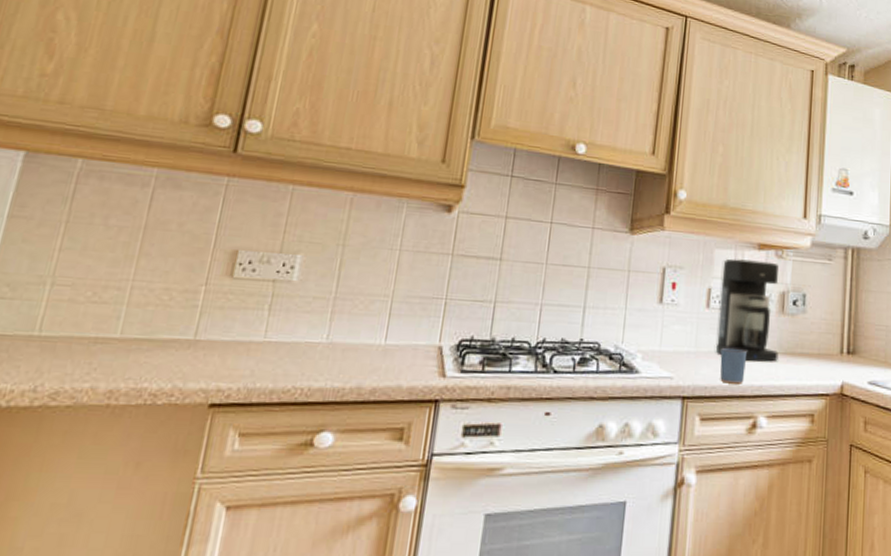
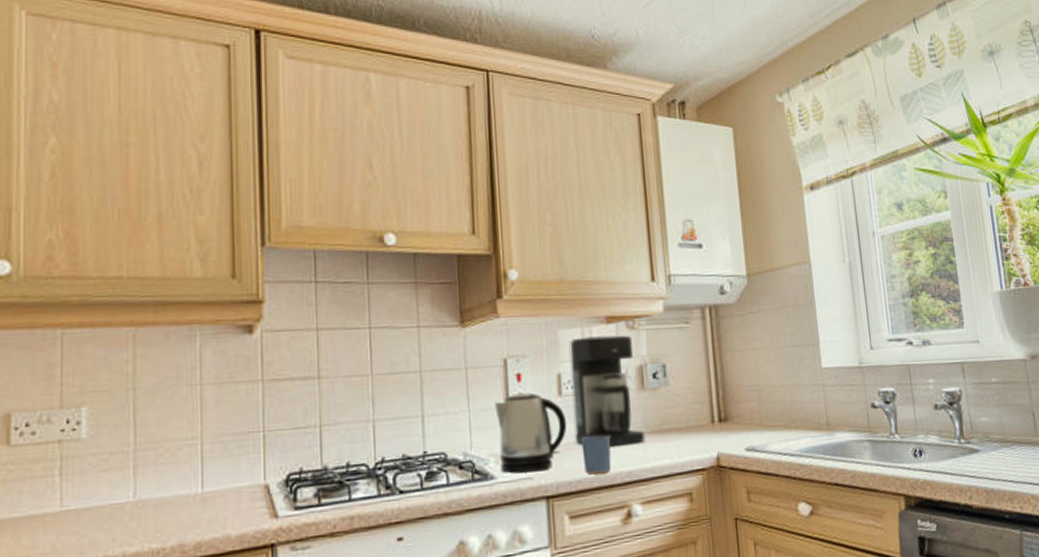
kettle: none [645,300,711,373] -> present [494,392,567,474]

